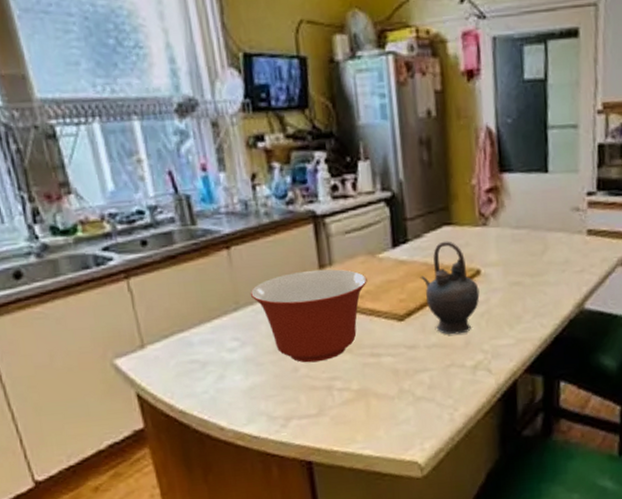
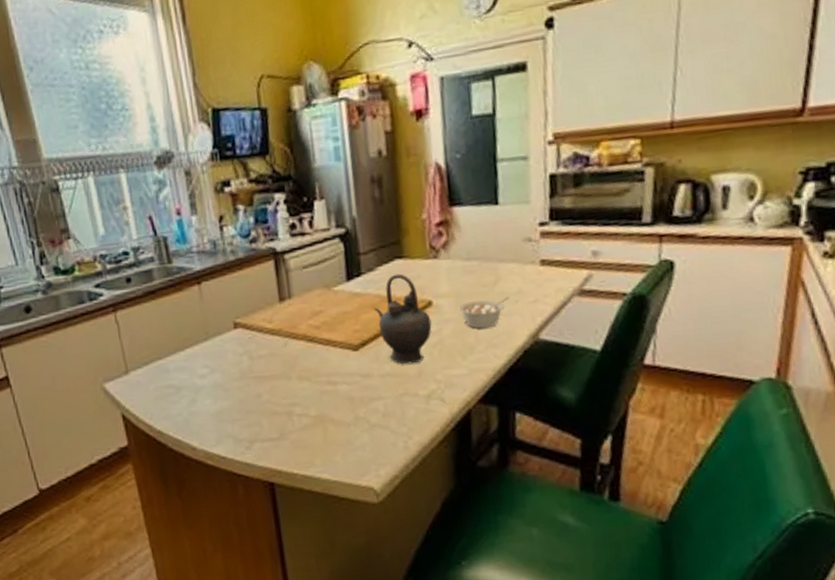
mixing bowl: present [250,269,367,363] -> none [218,301,324,390]
legume: none [506,266,557,298] -> present [458,297,510,329]

